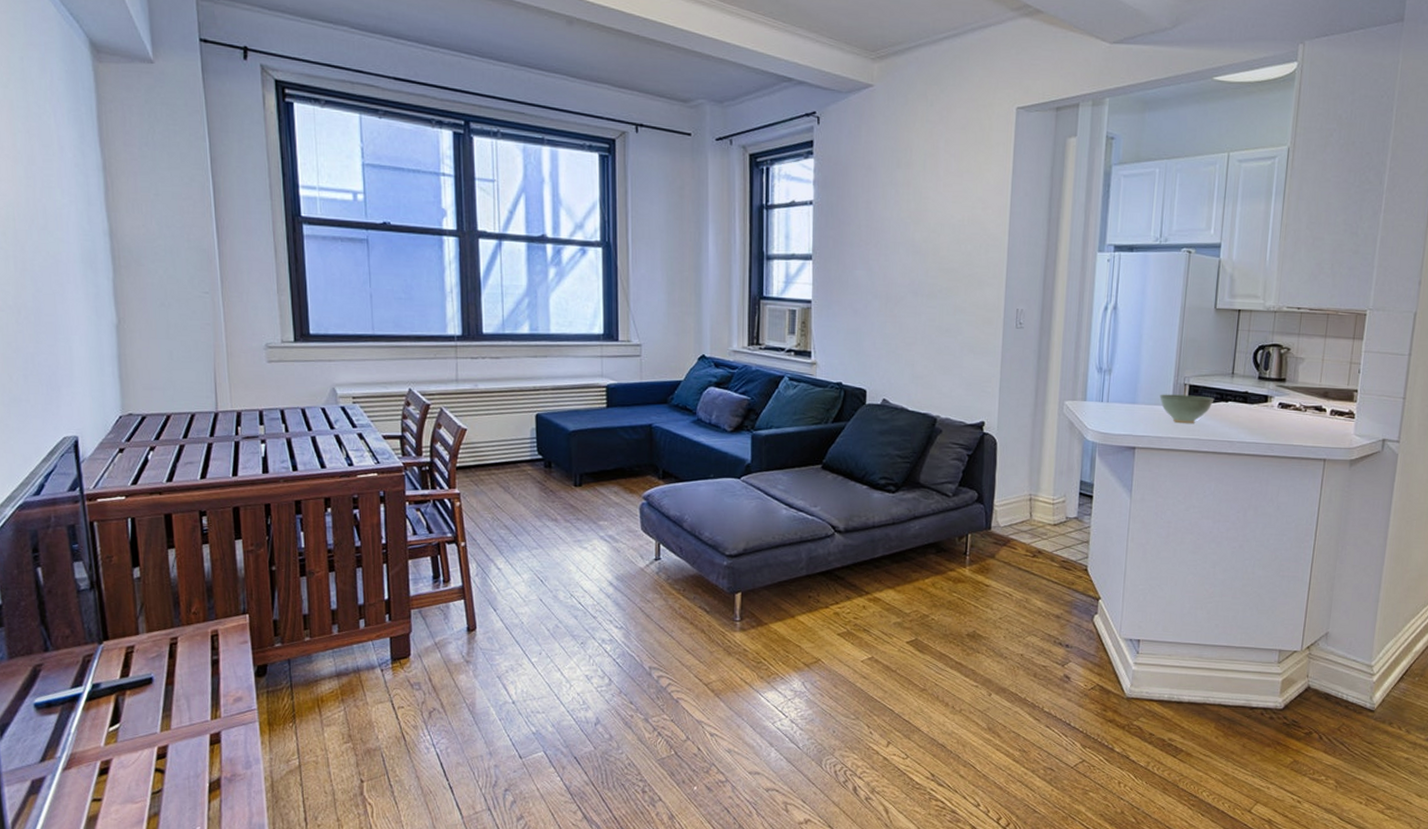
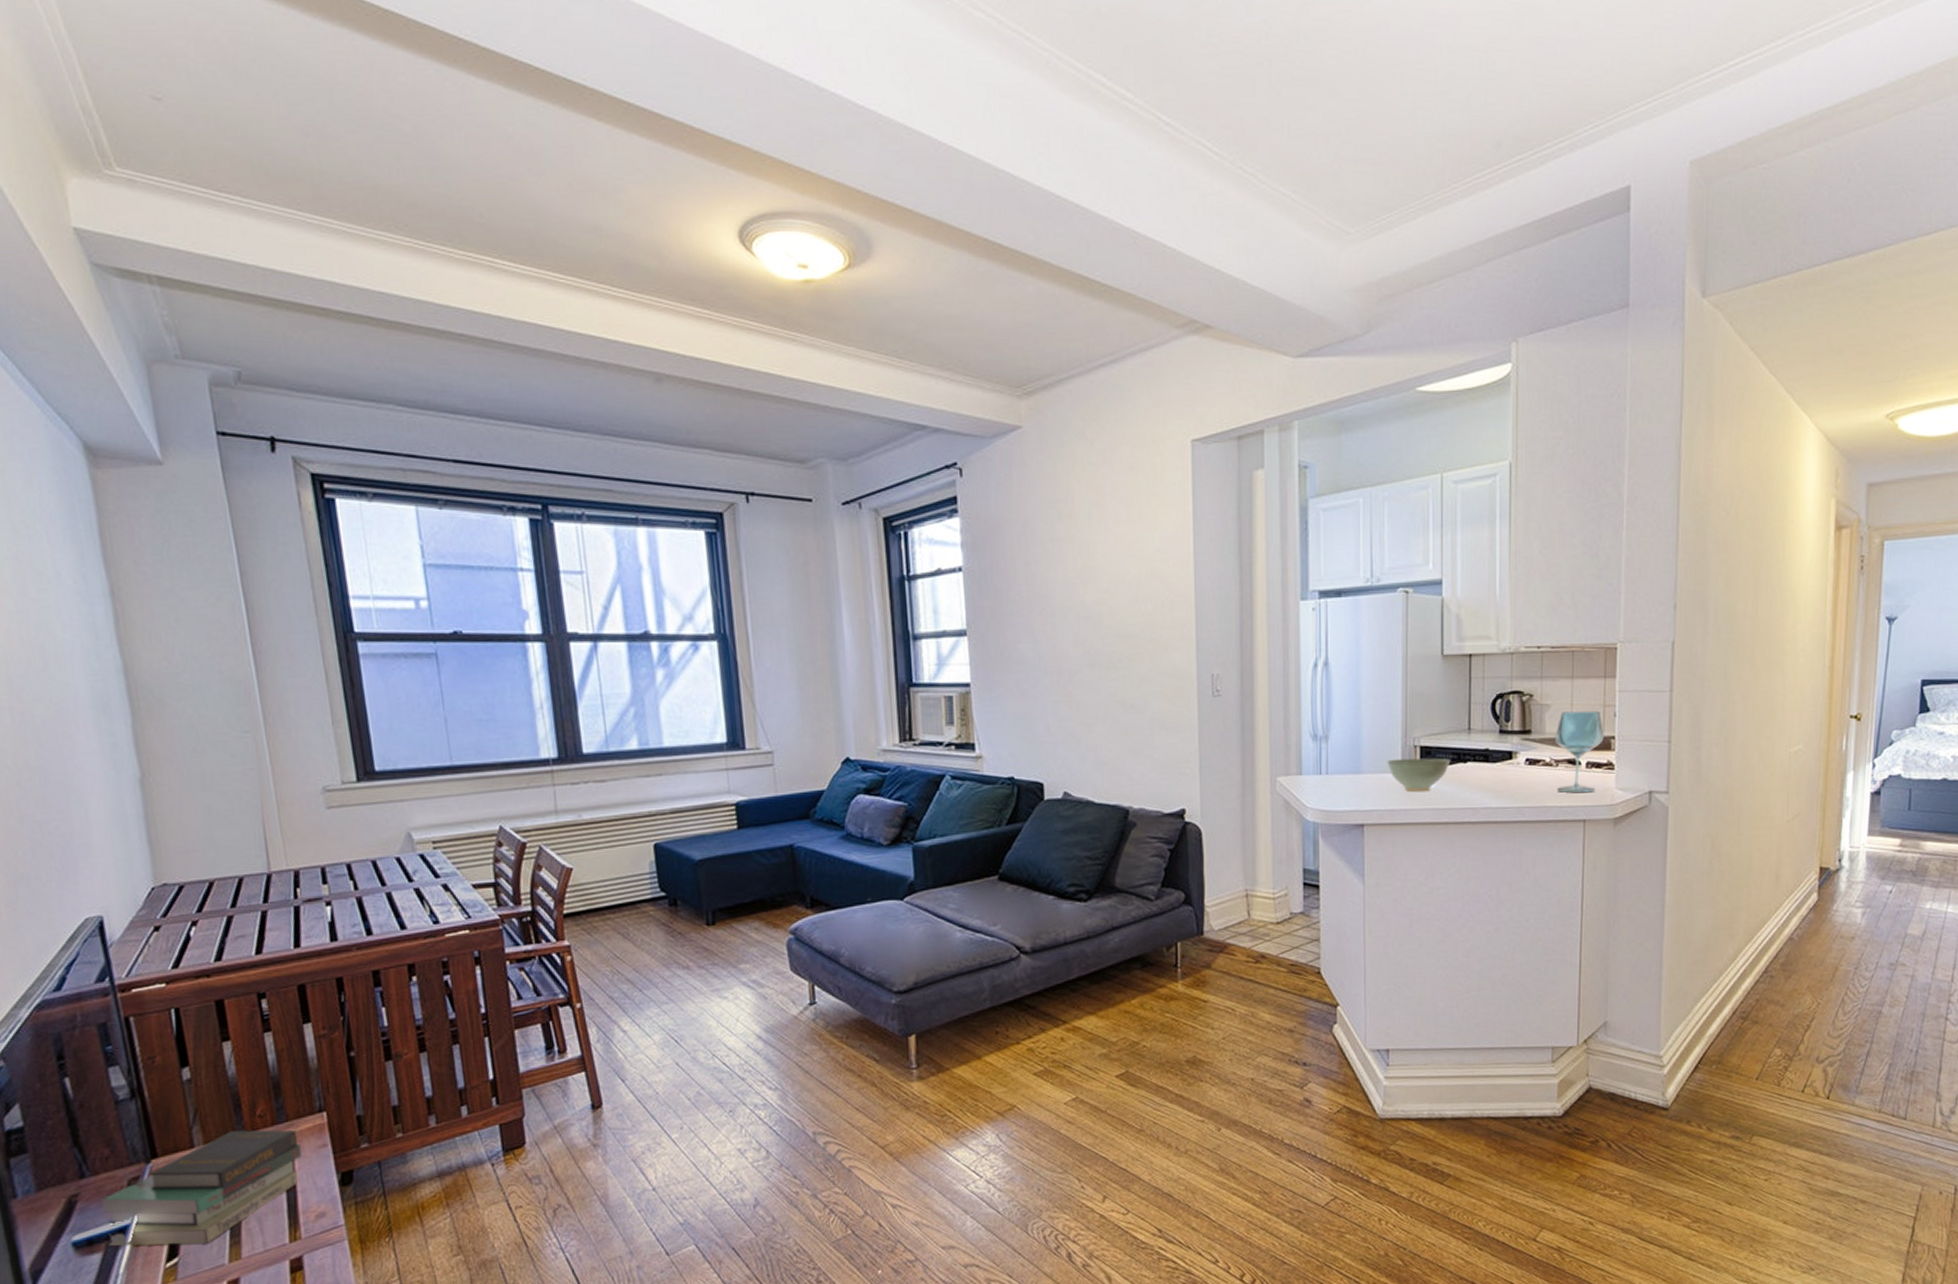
books: none [61,623,226,714] -> present [102,1129,302,1247]
wine glass: none [1303,365,1349,436] -> present [1554,710,1604,793]

